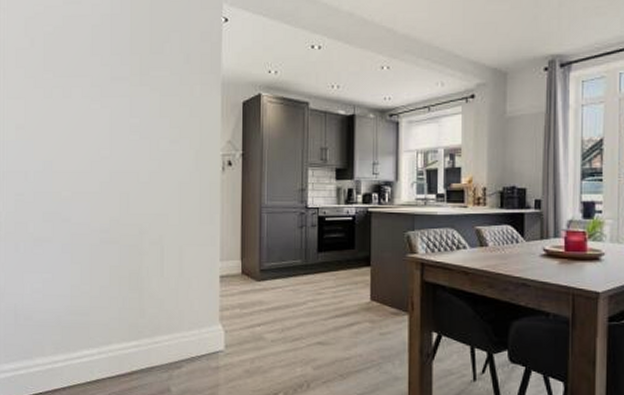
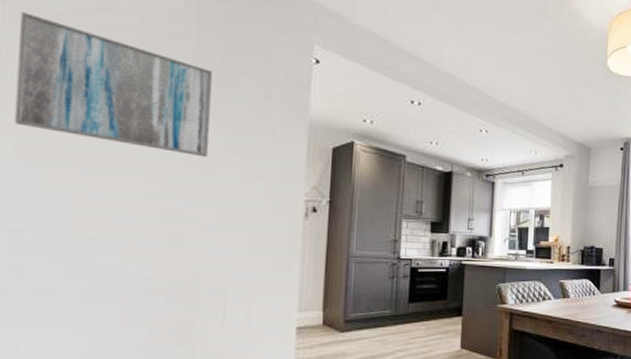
wall art: none [14,16,144,122] -> present [14,12,212,158]

